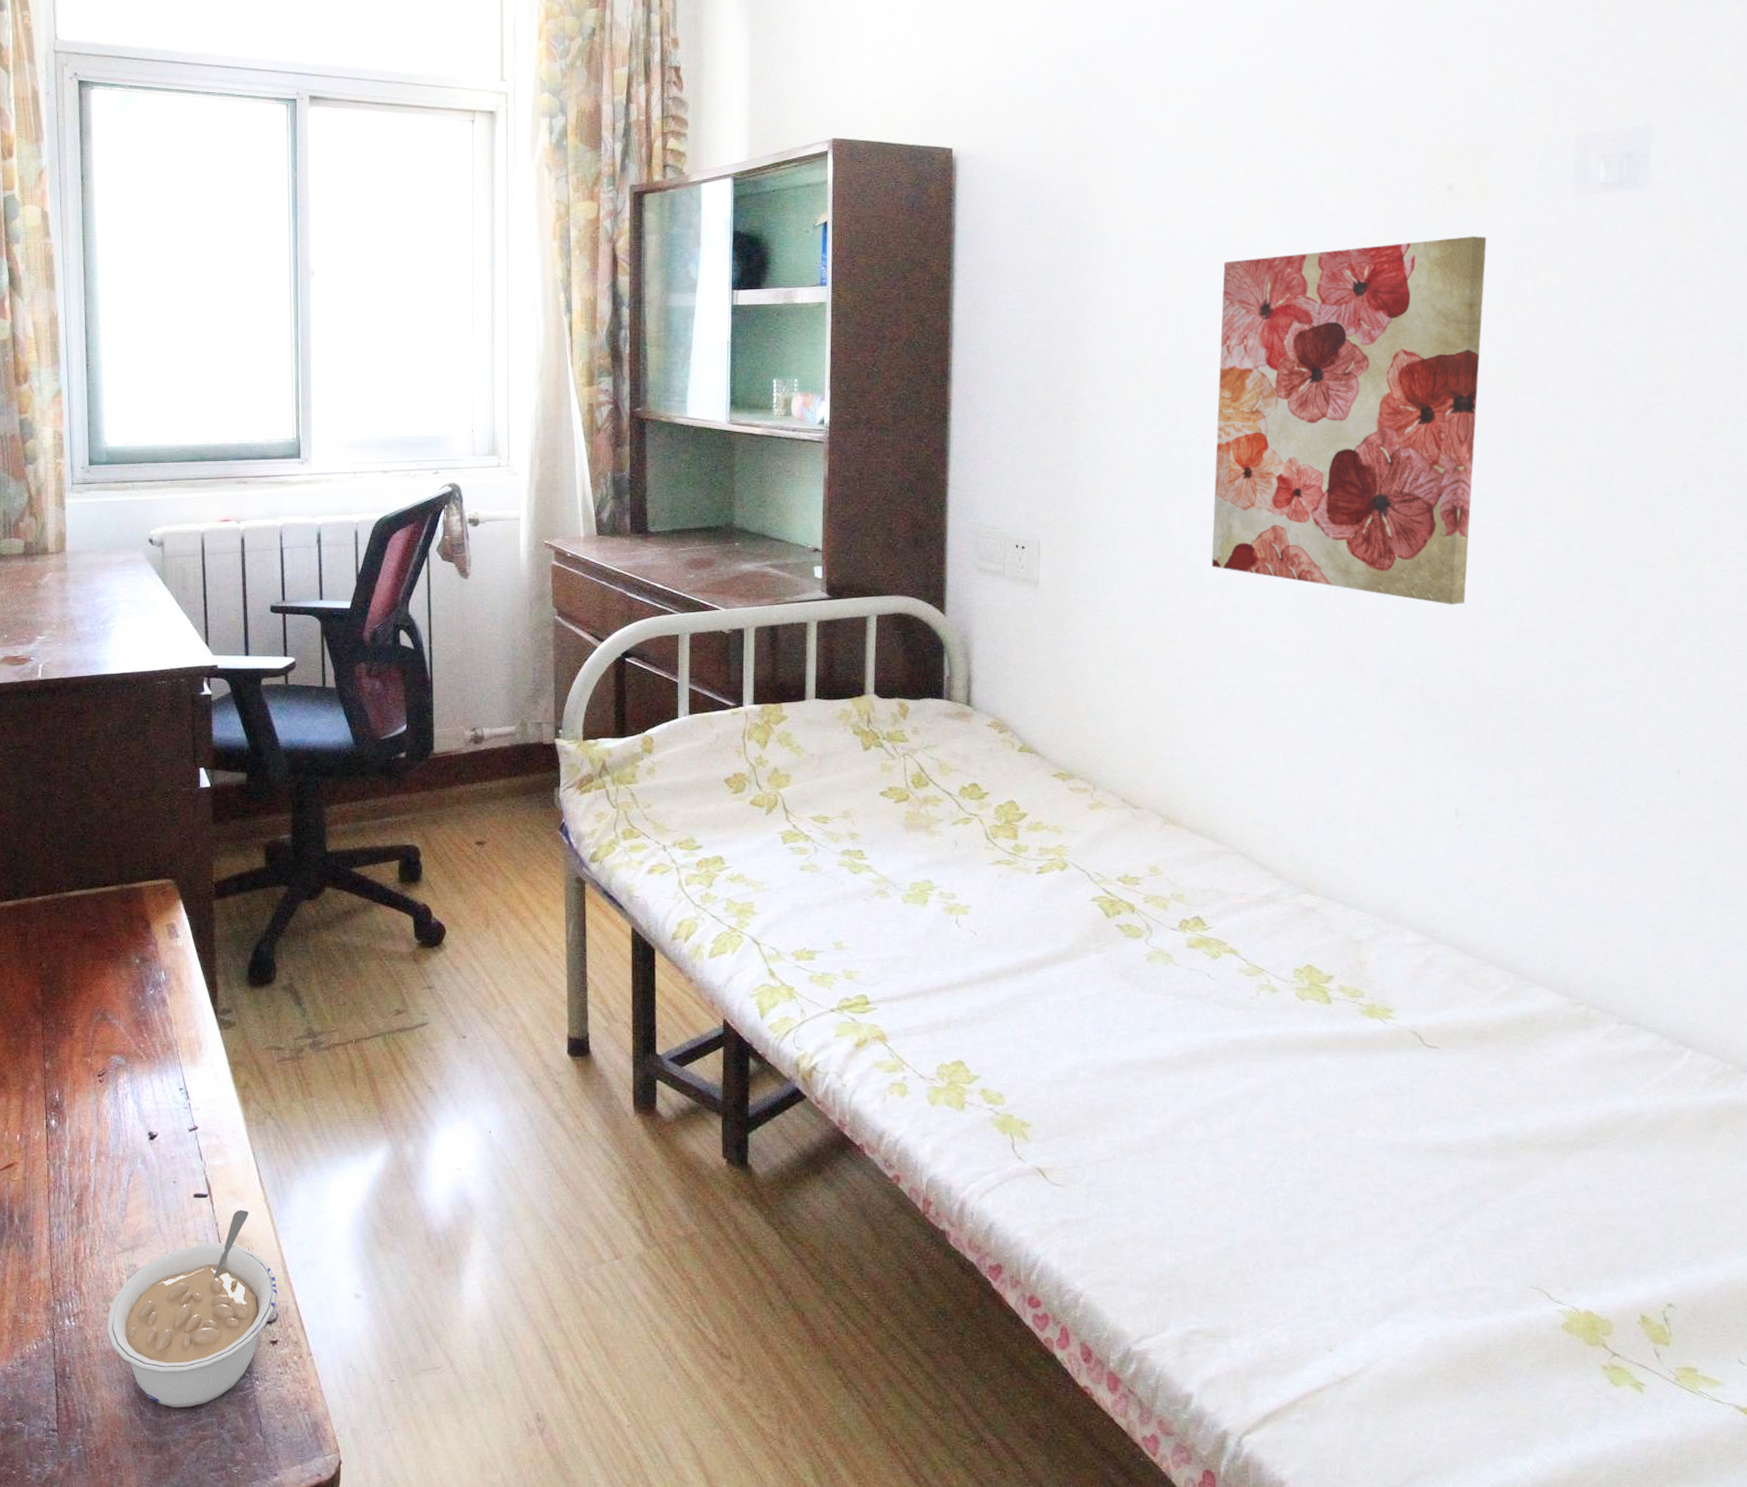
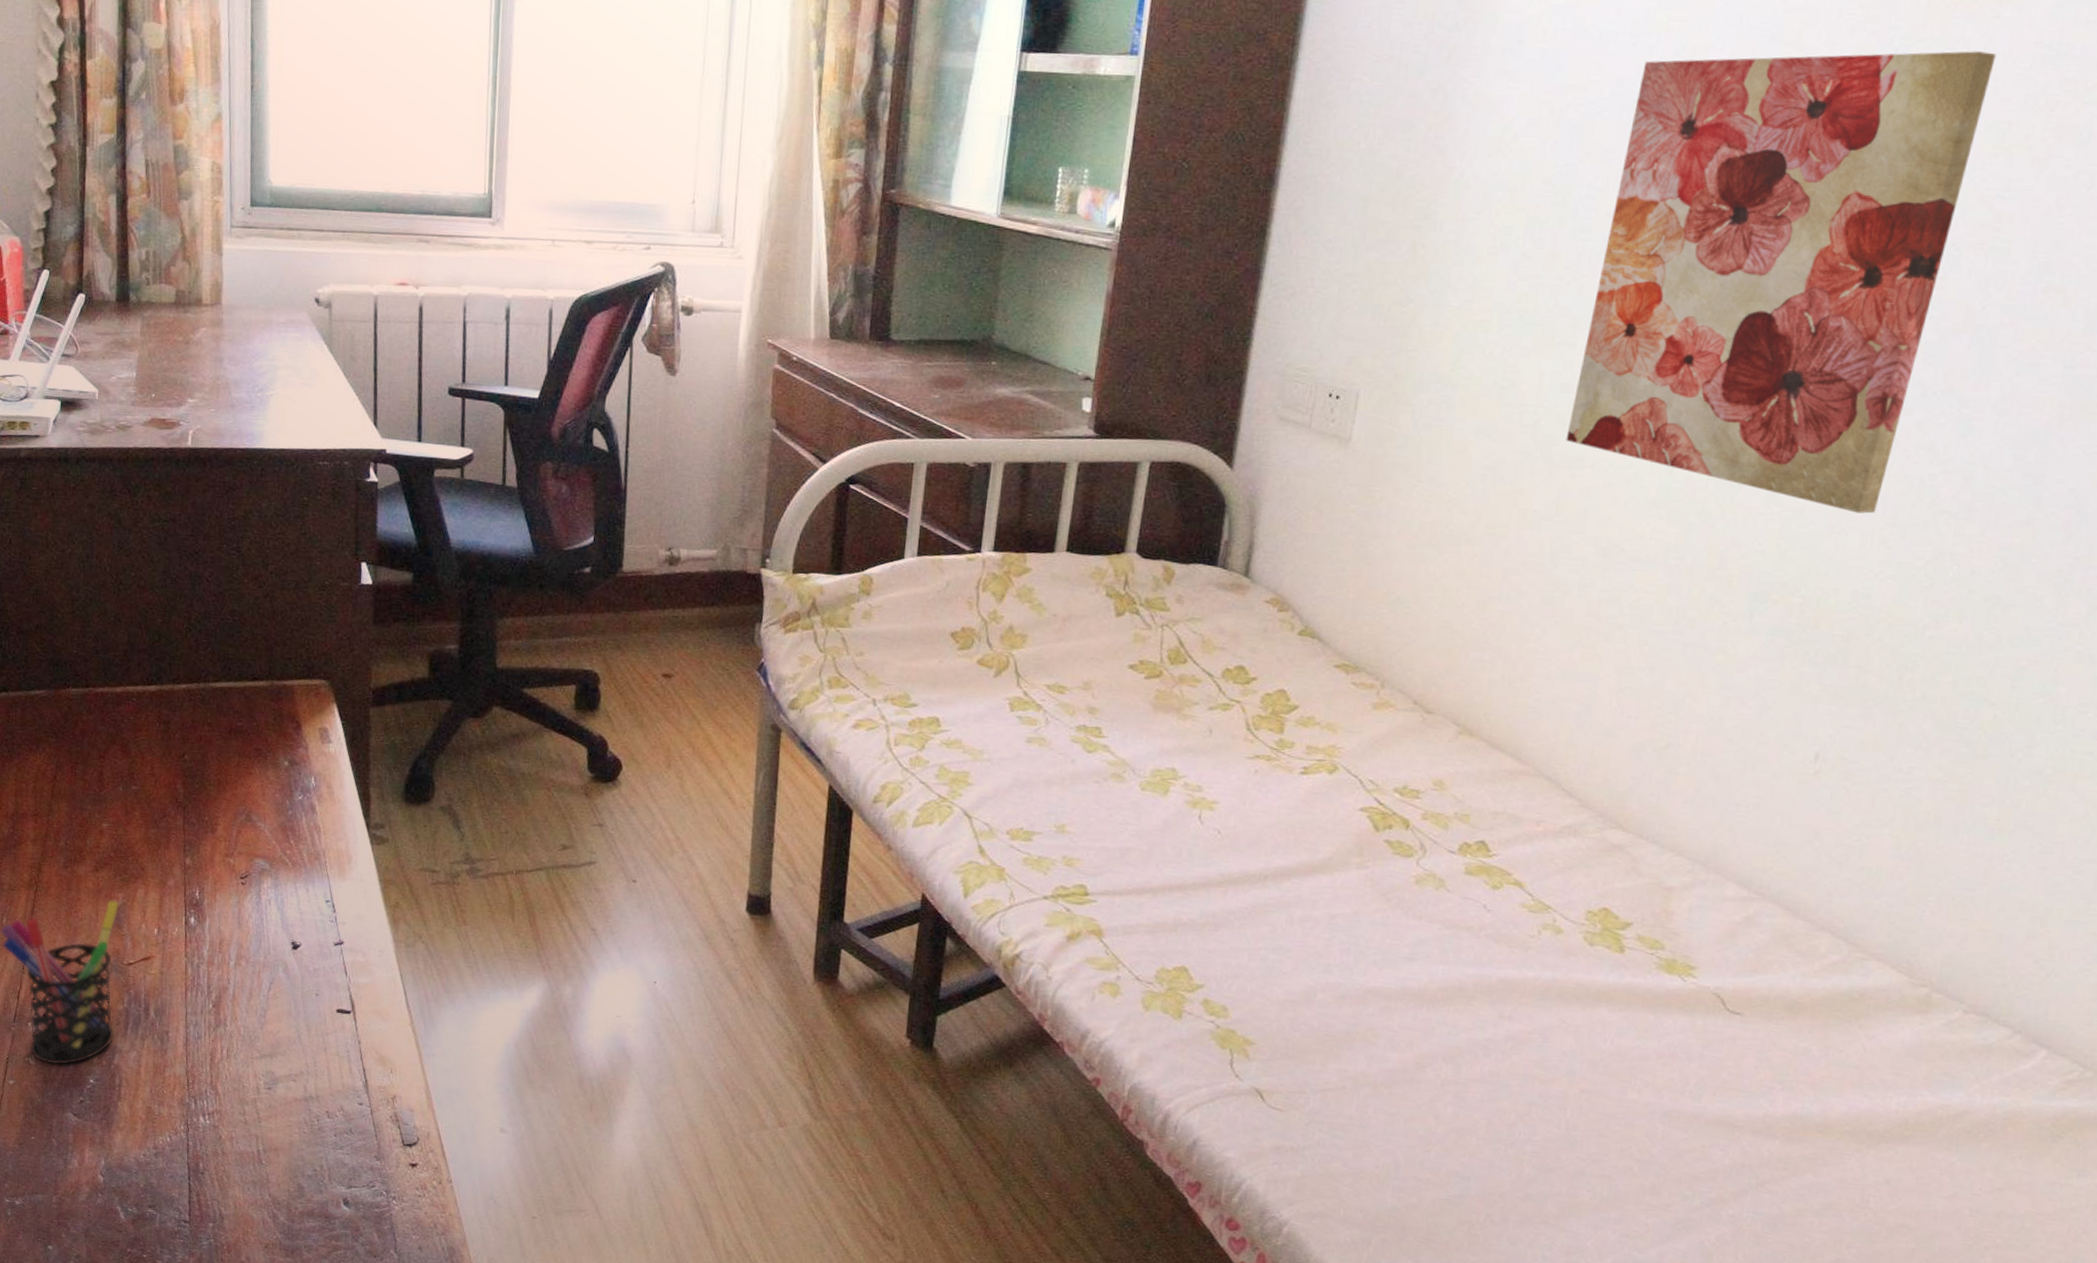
legume: present [106,1209,278,1408] -> none [241,1030,420,1217]

